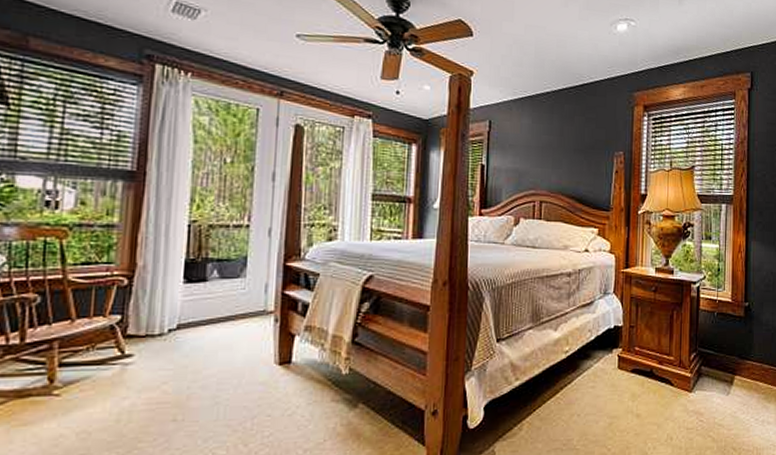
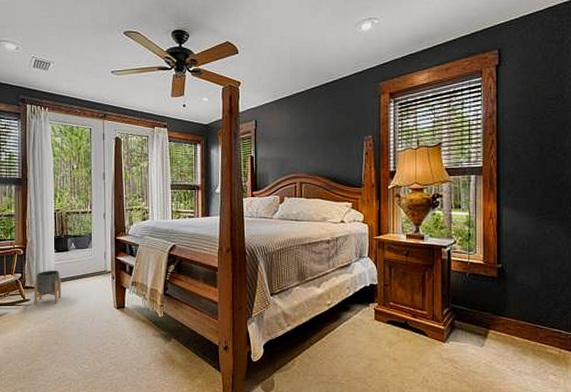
planter: none [140,309,191,364] -> present [34,270,62,306]

